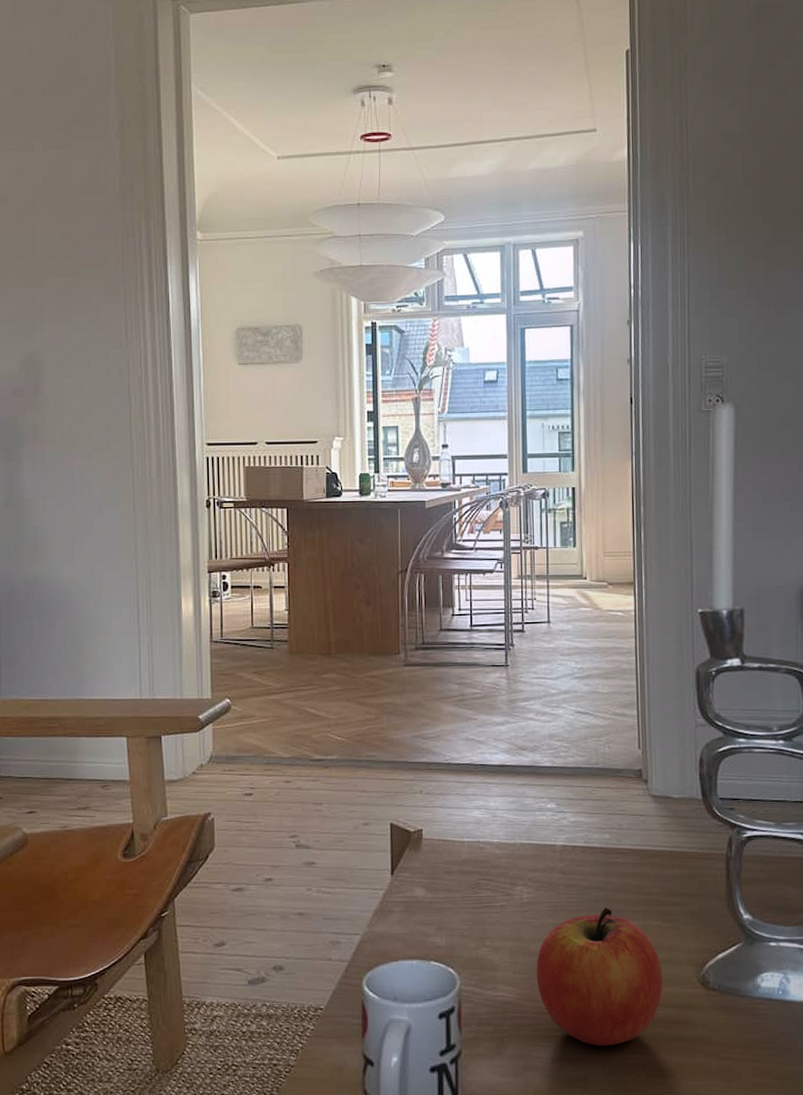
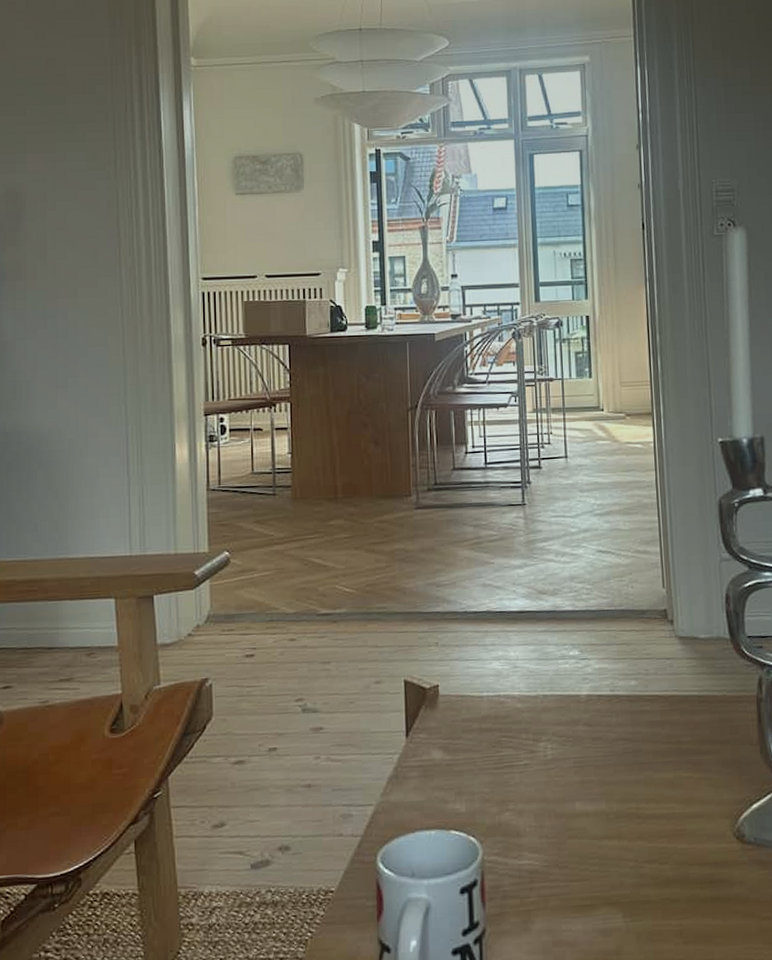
apple: present [536,907,663,1046] -> none [563,759,697,913]

